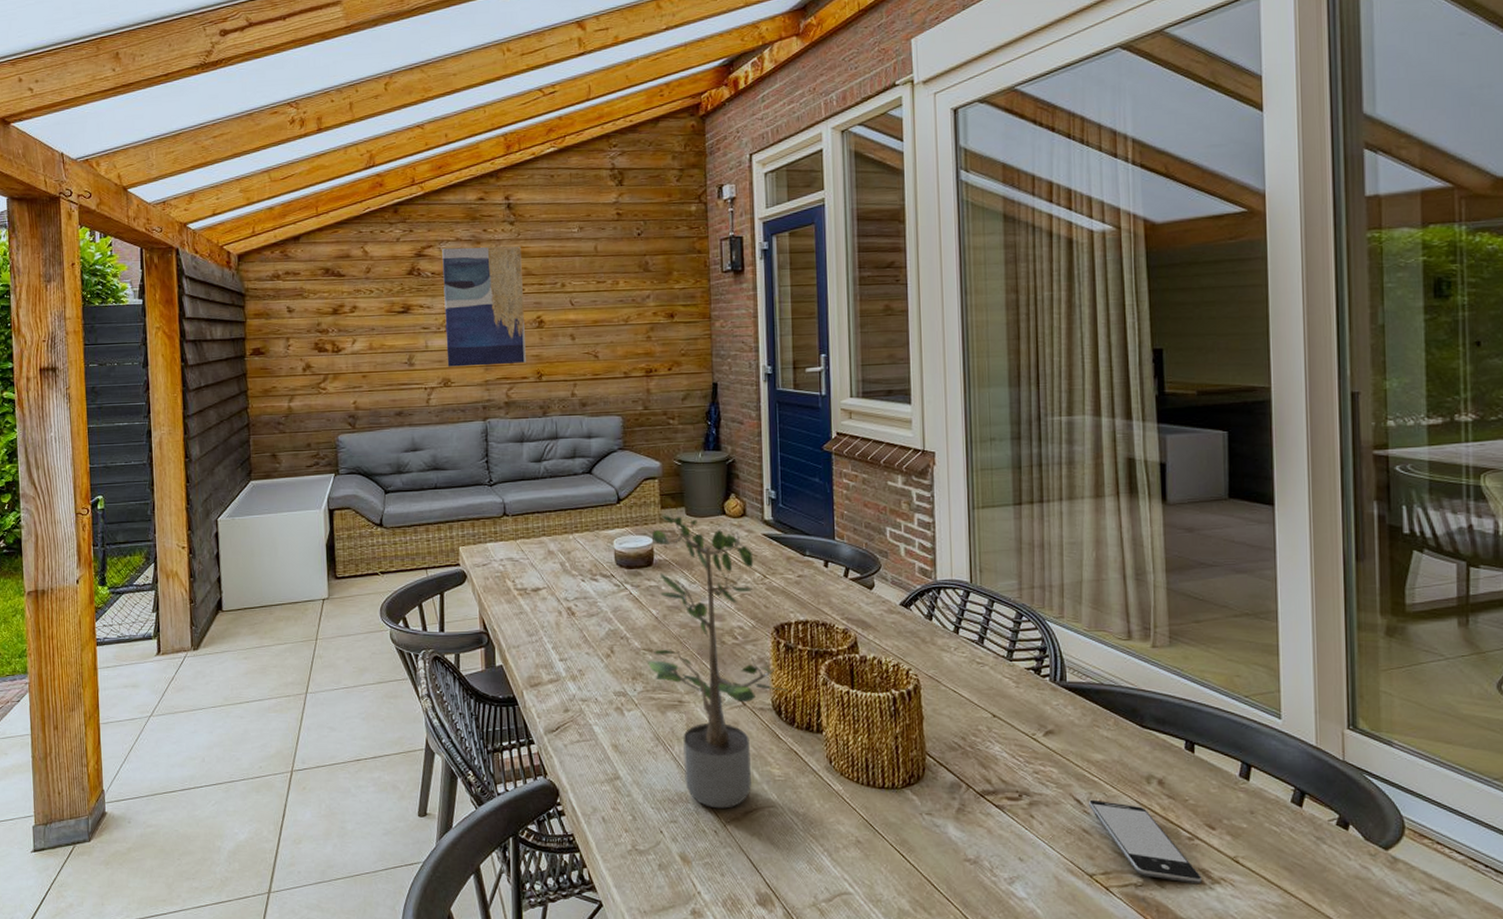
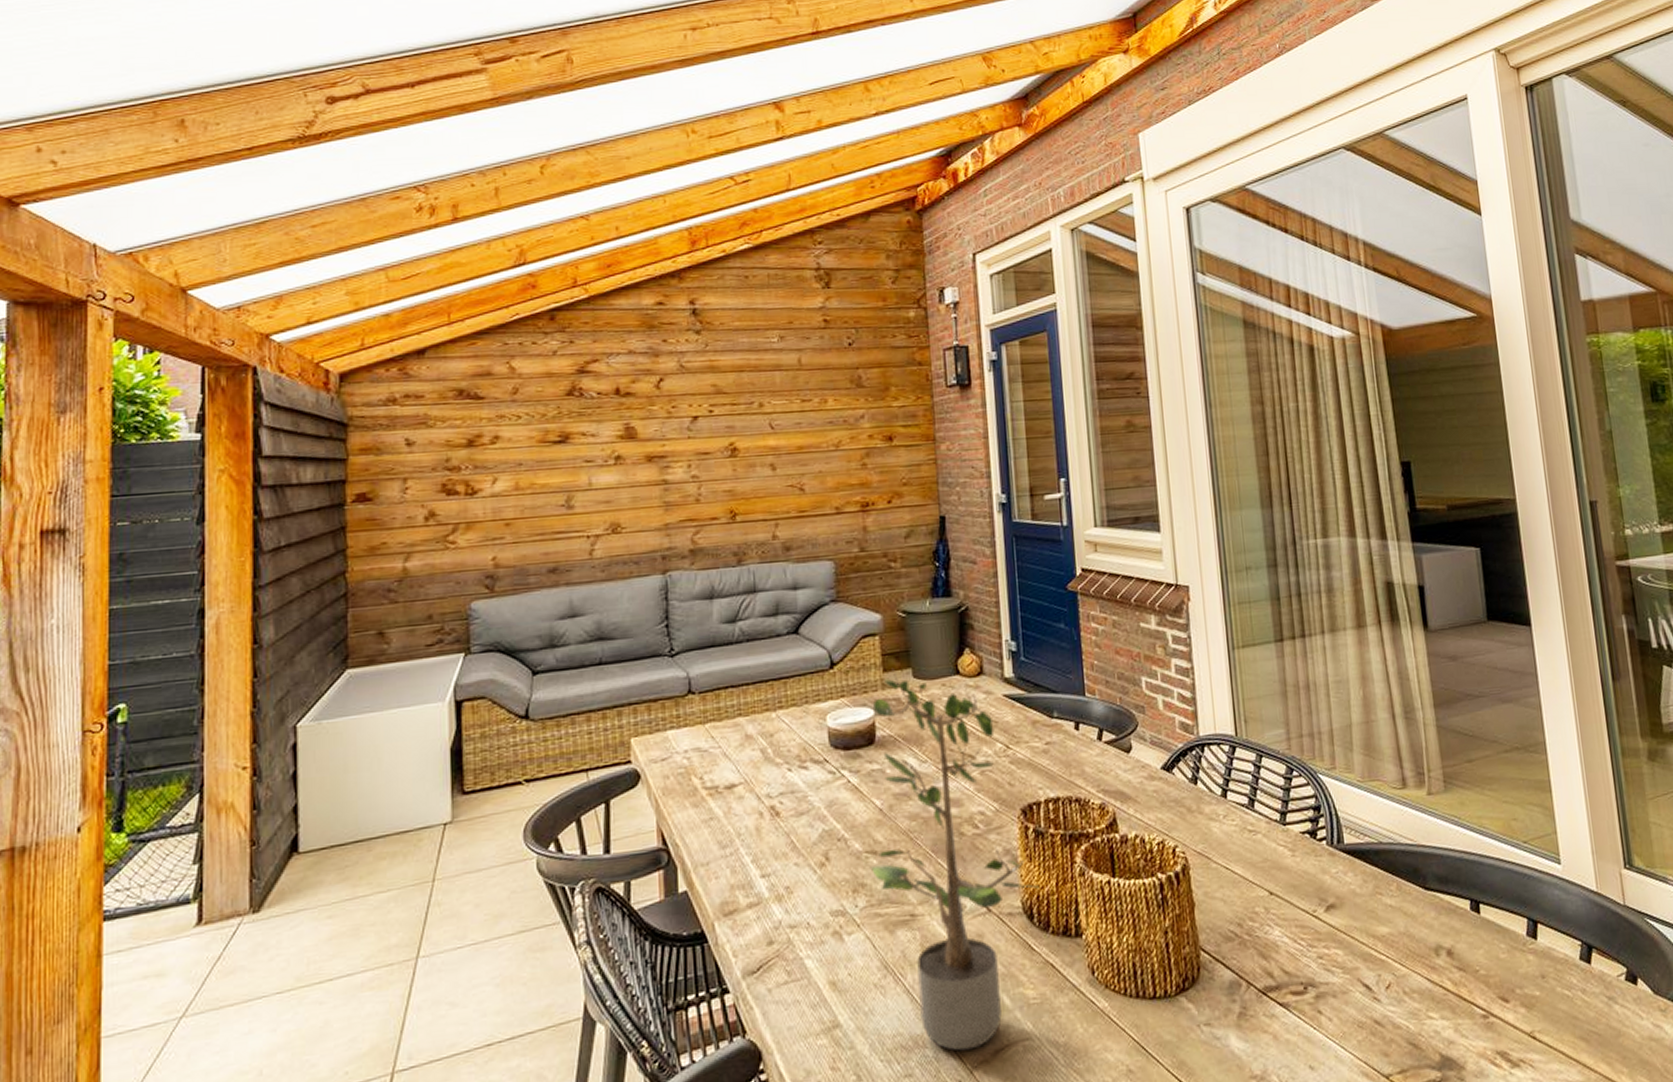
wall art: present [442,246,526,367] -> none [610,359,716,509]
smartphone: present [1088,799,1202,885] -> none [1377,982,1501,1071]

